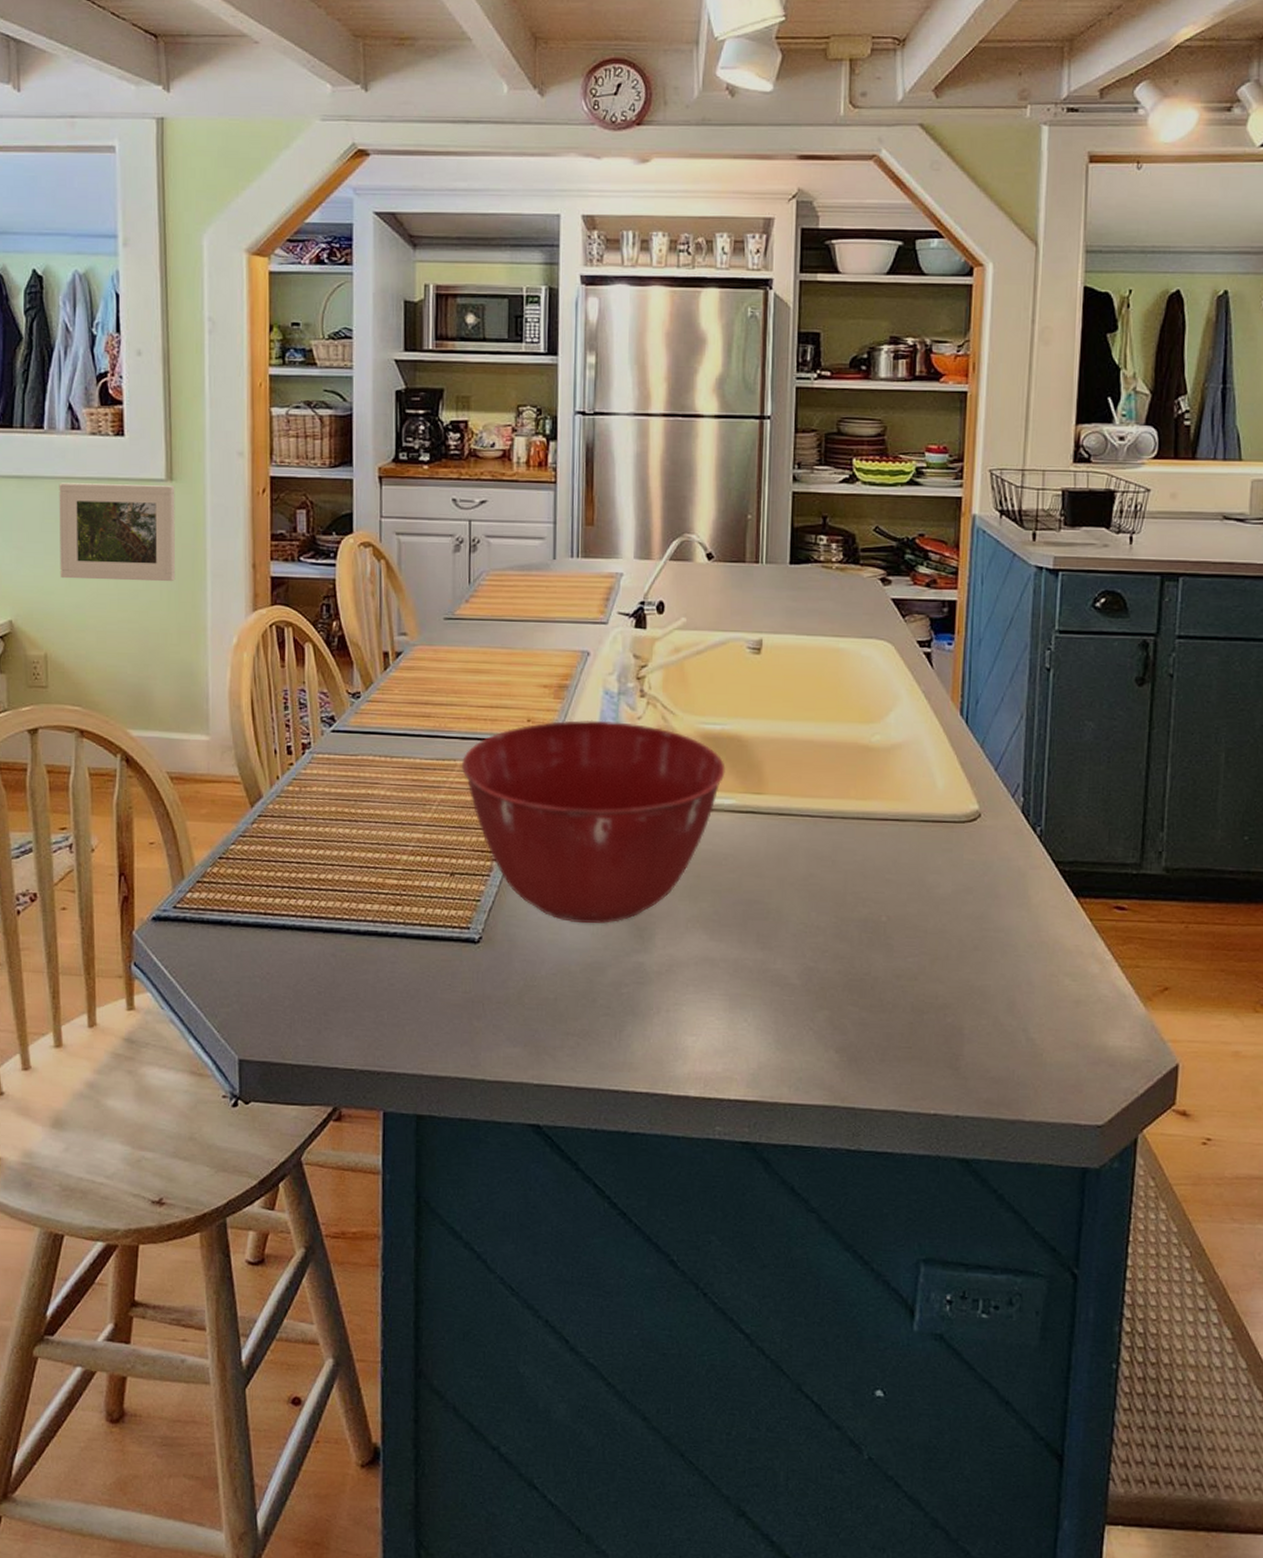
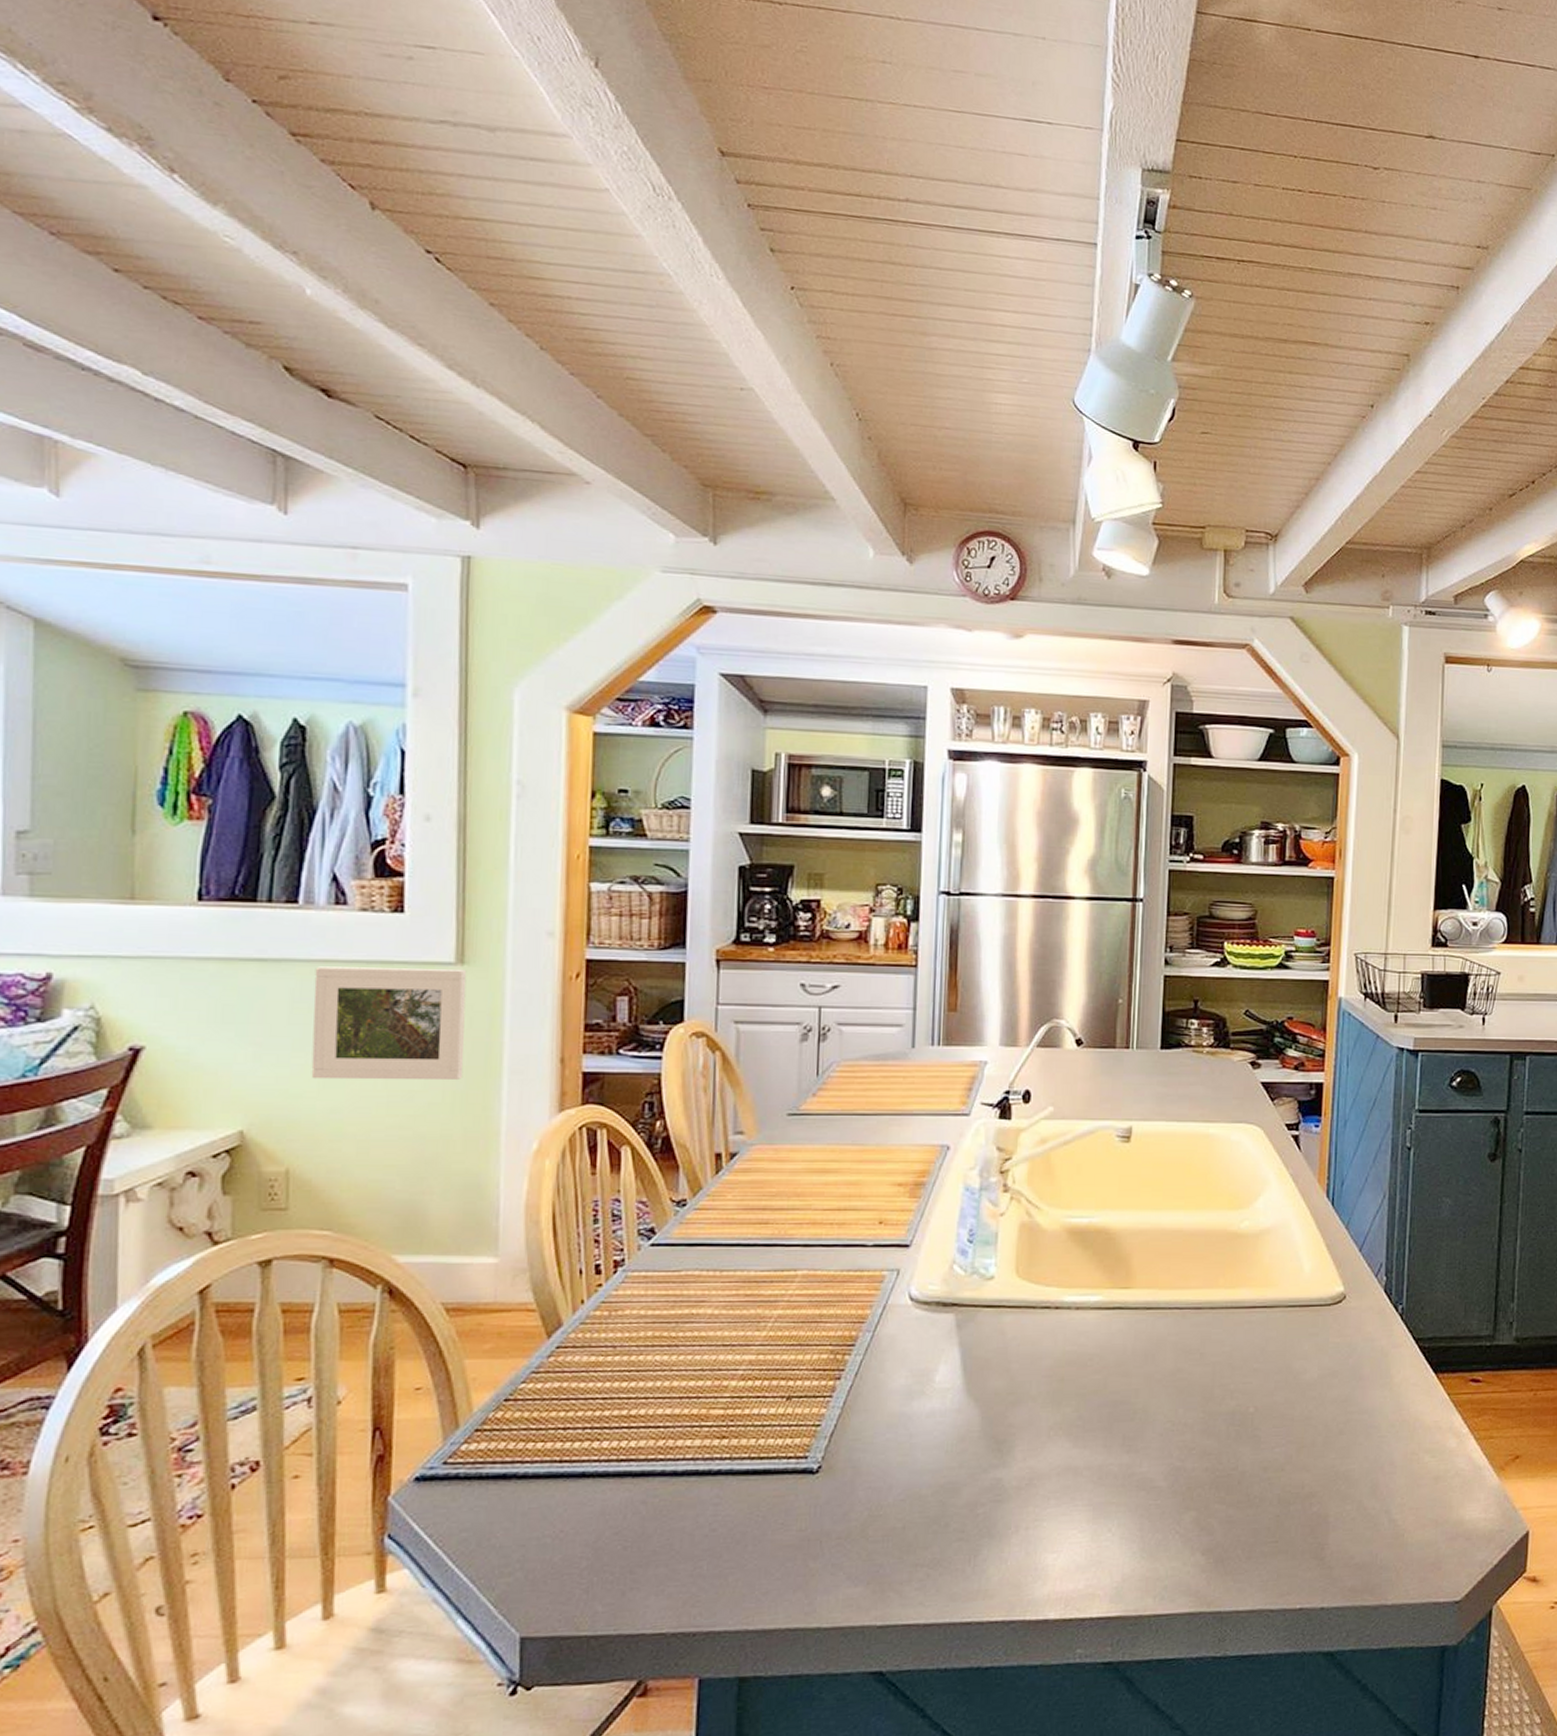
mixing bowl: present [462,720,726,924] -> none [803,1218,1092,1442]

